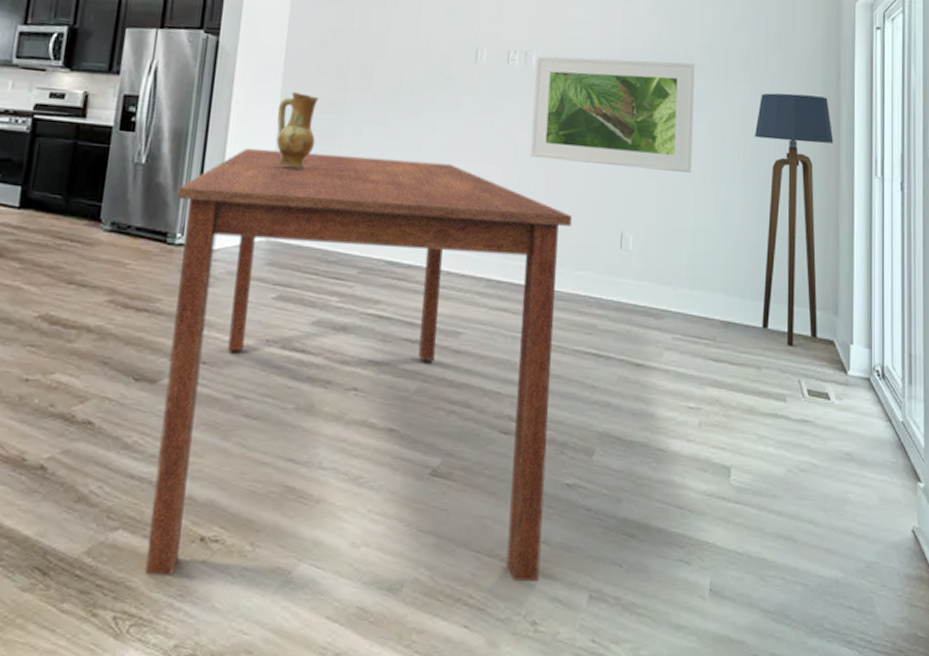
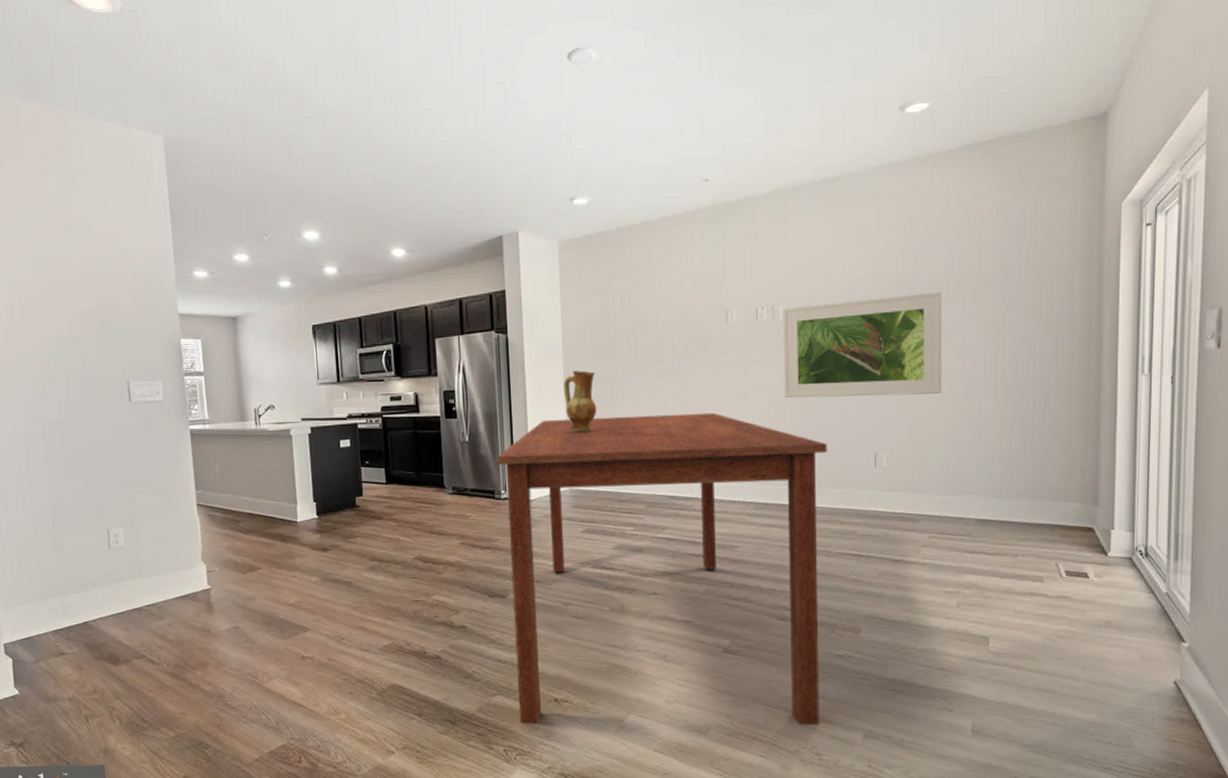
floor lamp: present [755,93,834,346] -> none [1007,304,1094,536]

